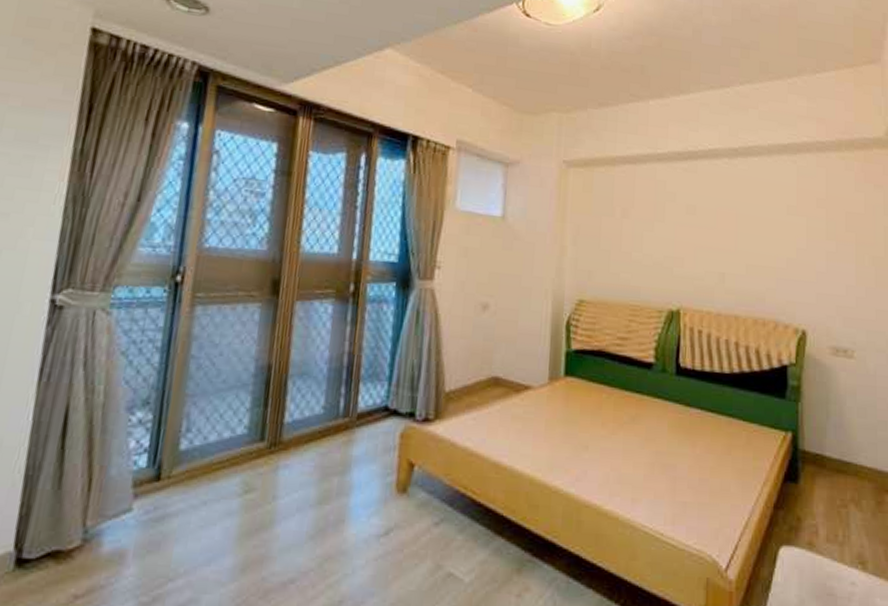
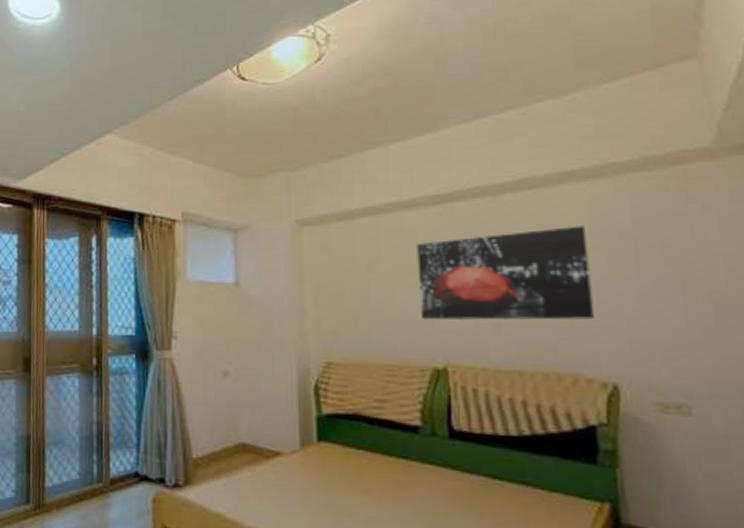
wall art: none [663,192,794,274] -> present [416,226,594,320]

